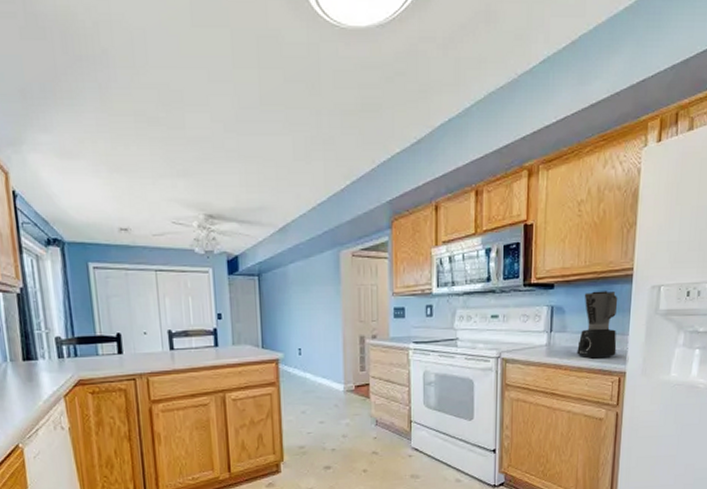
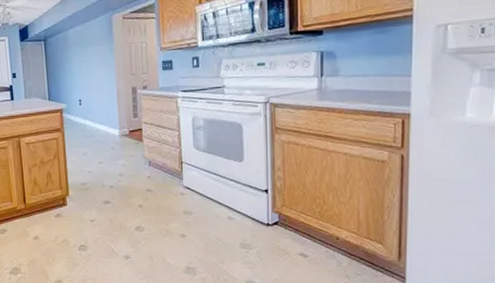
blender: present [577,291,618,360] -> none [352,33,398,102]

